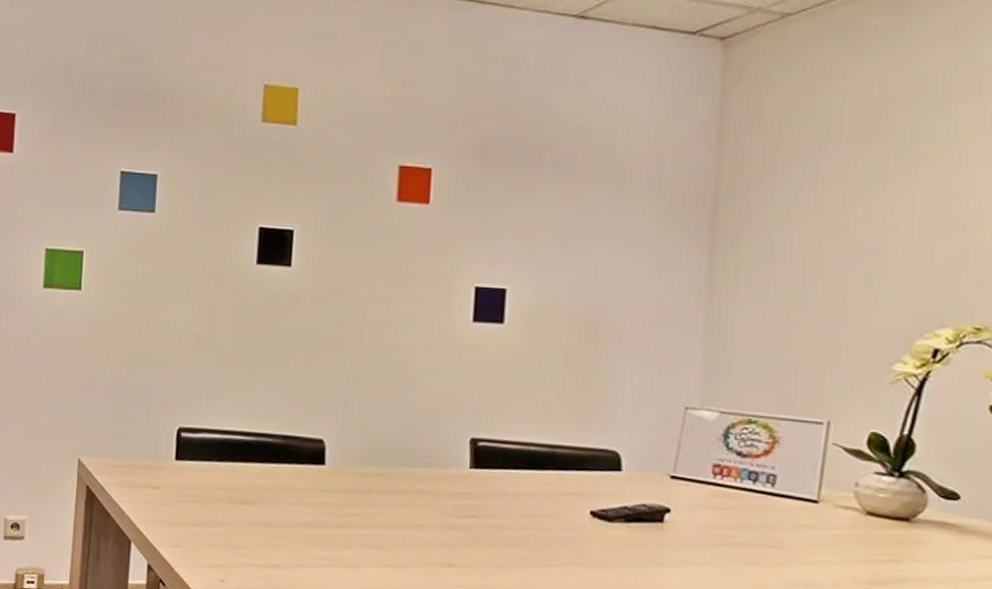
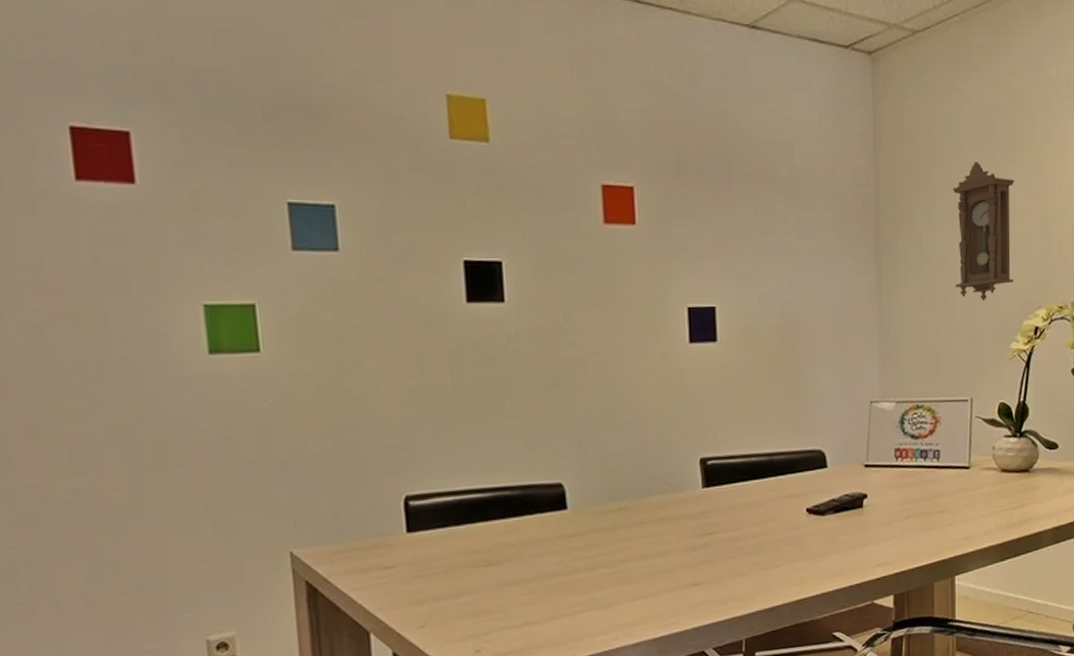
pendulum clock: none [816,155,916,311] -> present [952,162,1014,301]

